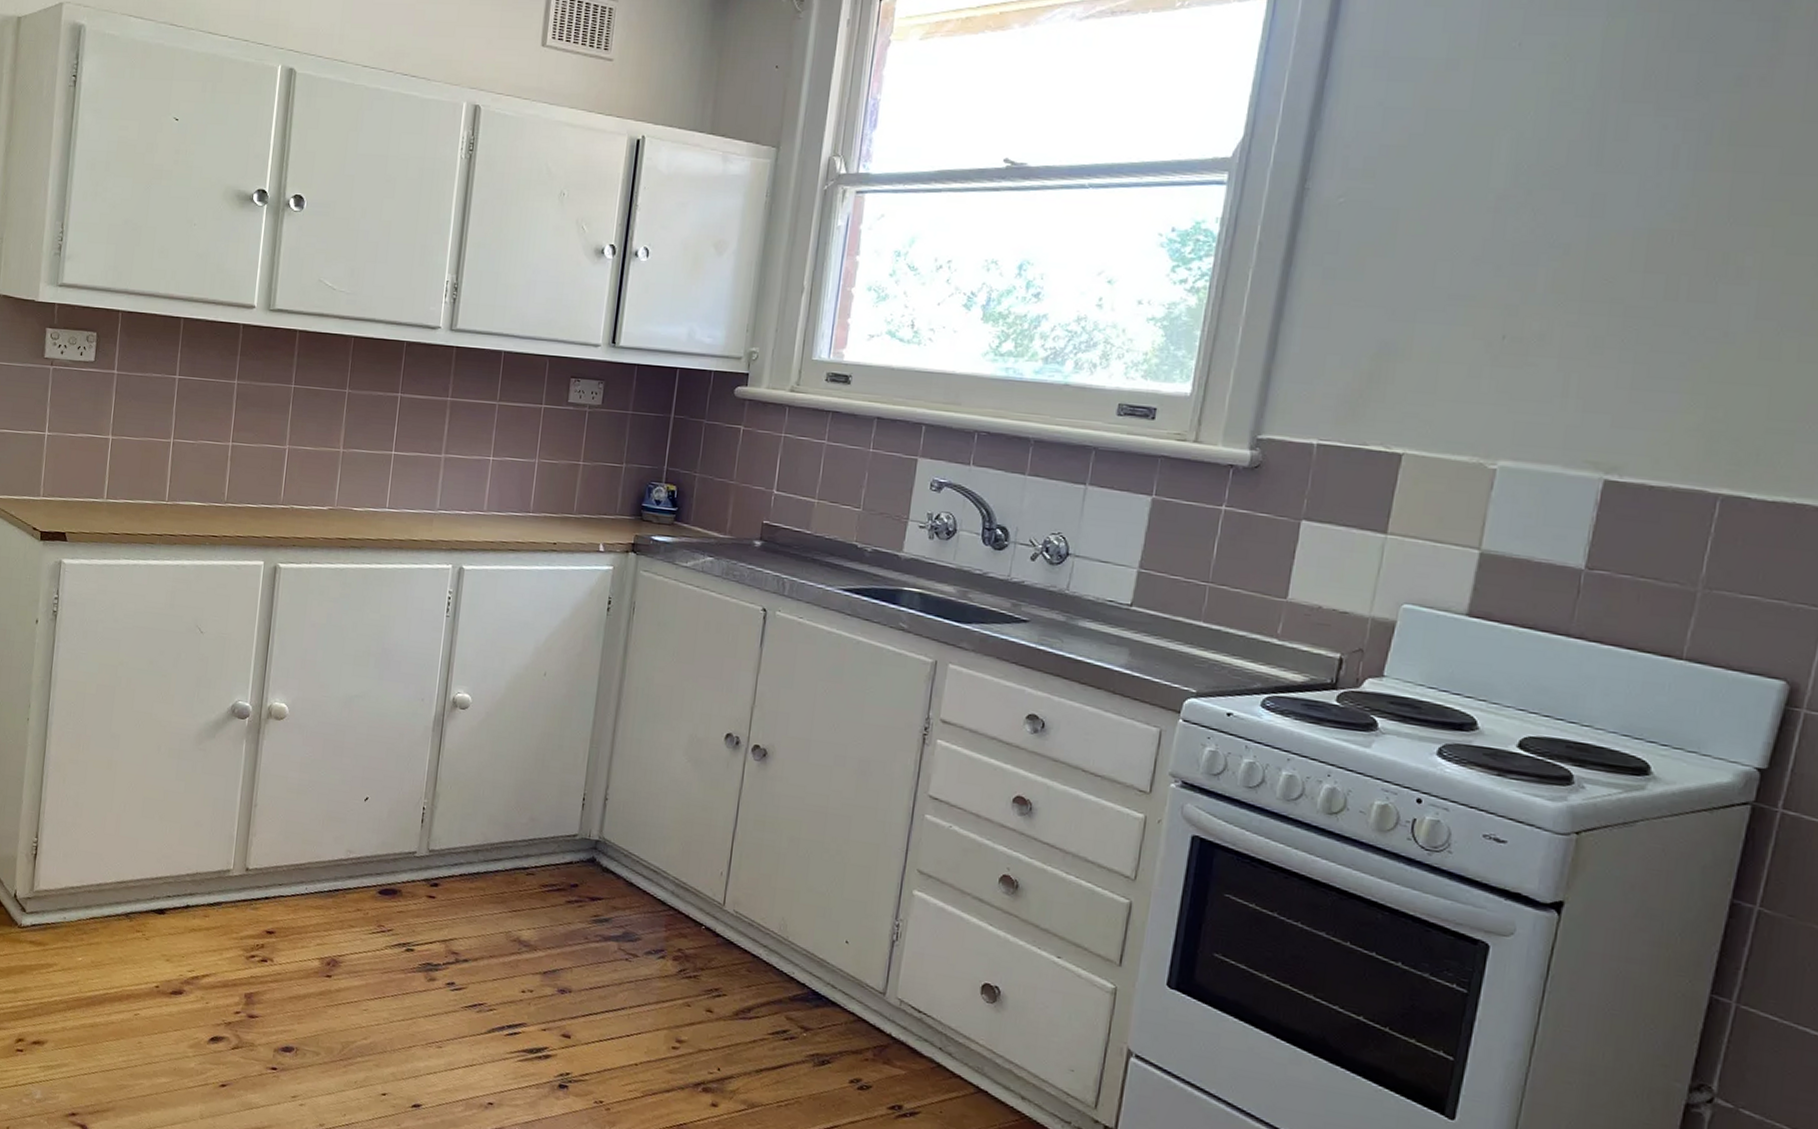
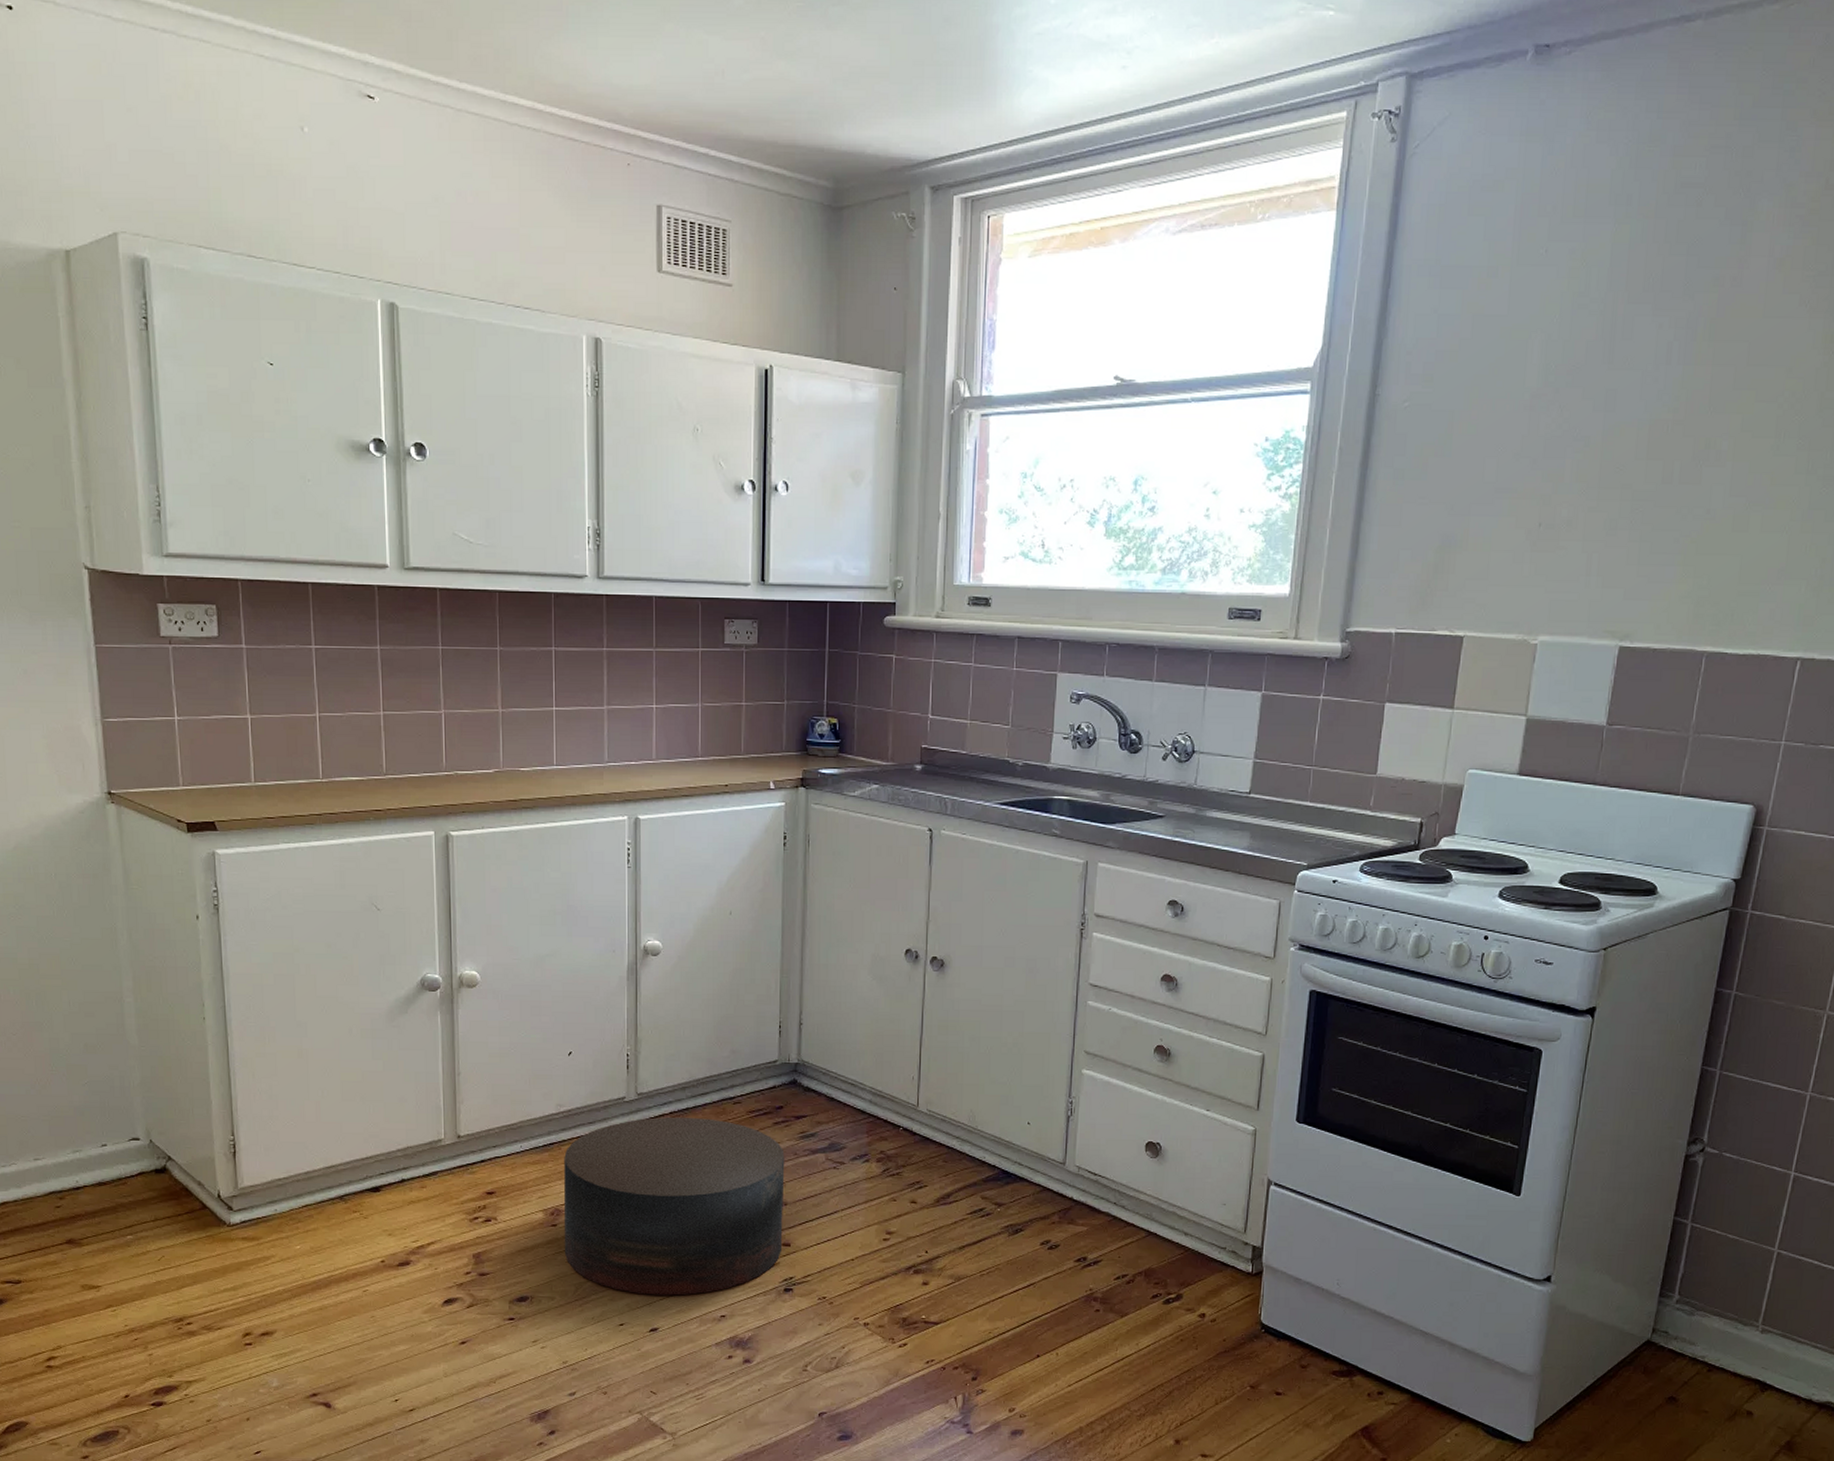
stool: none [335,877,575,1075] -> present [564,1117,785,1296]

